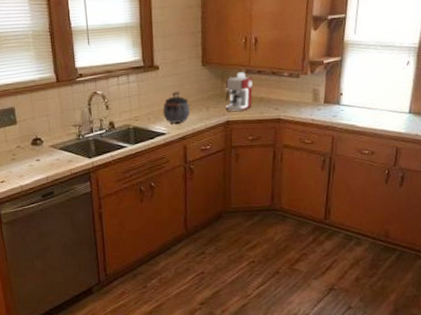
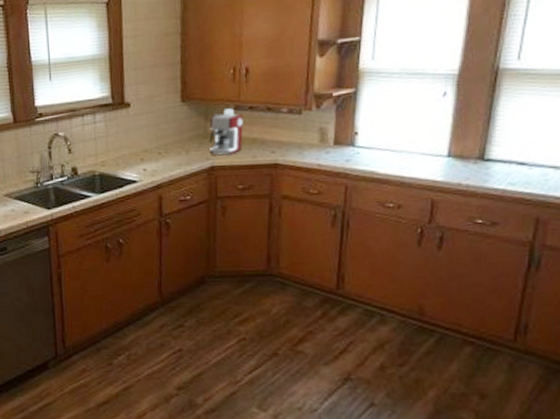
kettle: present [163,91,191,124] -> none [134,131,167,170]

